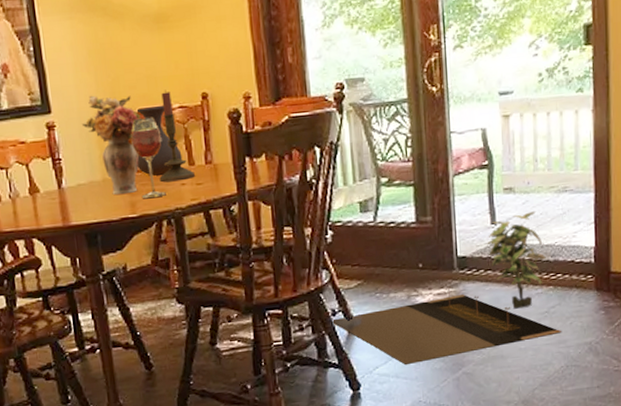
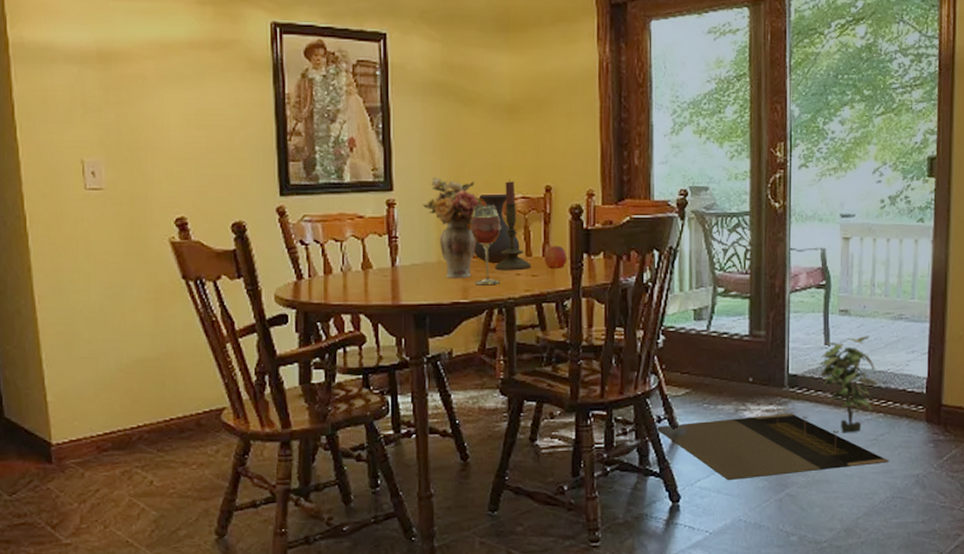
fruit: none [207,152,230,176] -> present [544,246,568,269]

